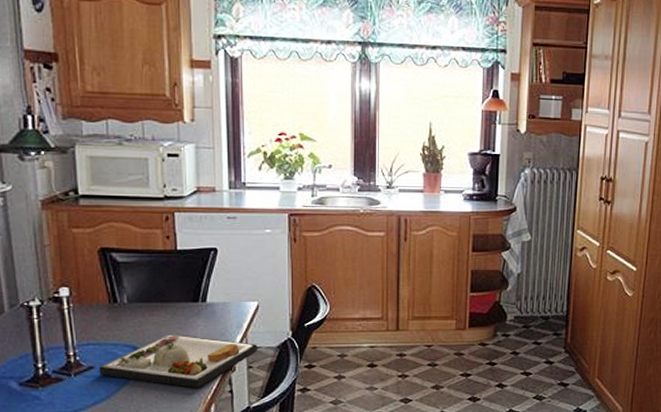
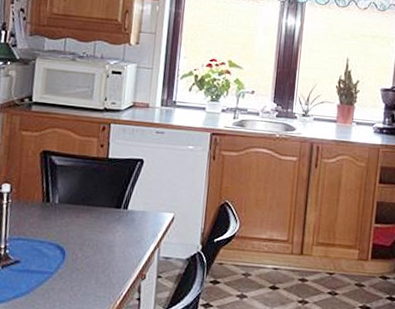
dinner plate: present [99,334,257,389] -> none [24,237,169,293]

